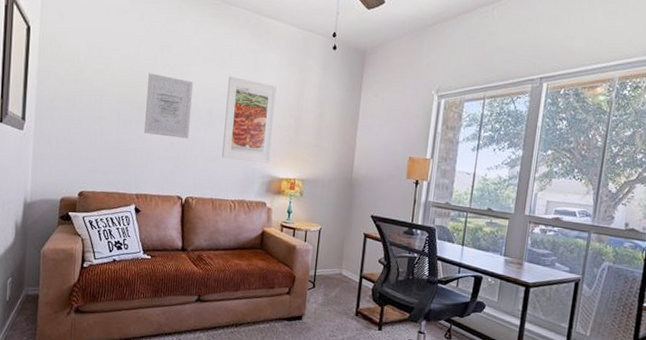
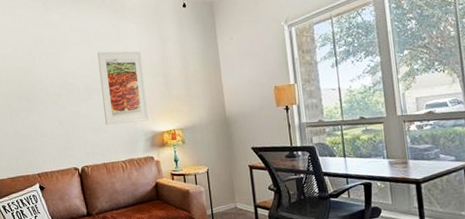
wall art: present [144,73,193,139] -> none [29,64,74,119]

